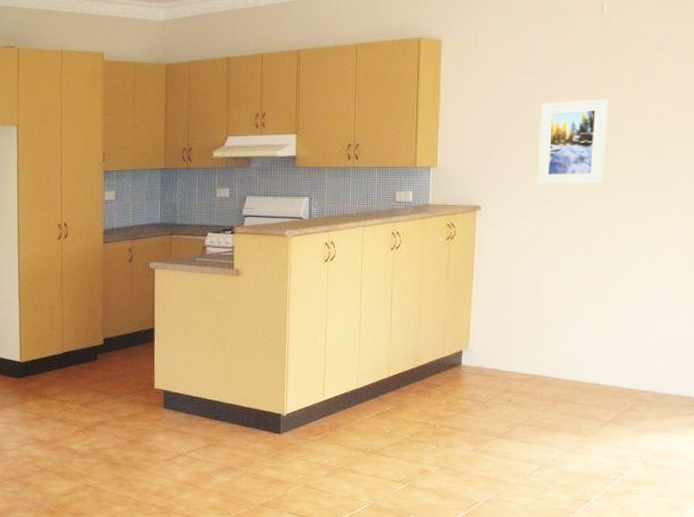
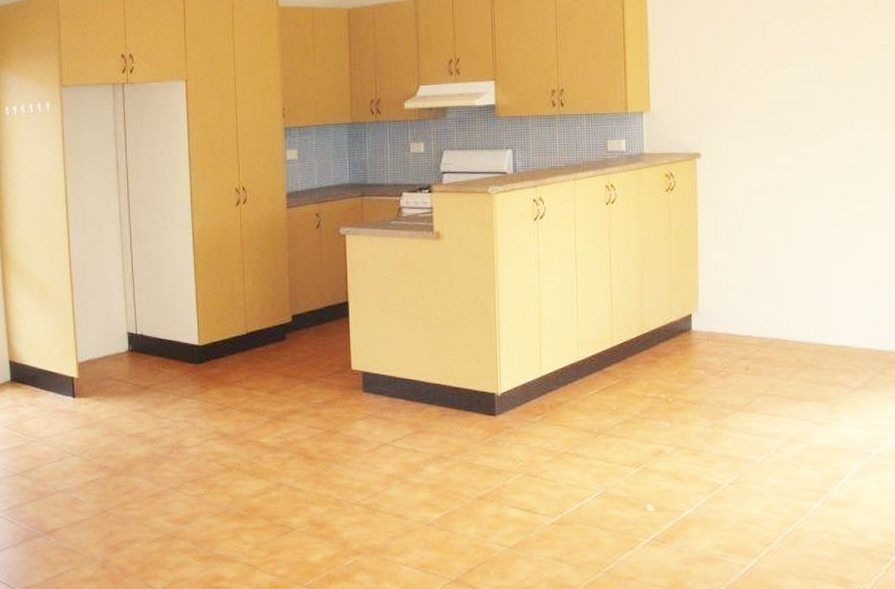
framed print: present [536,98,609,185] -> none [758,32,832,128]

